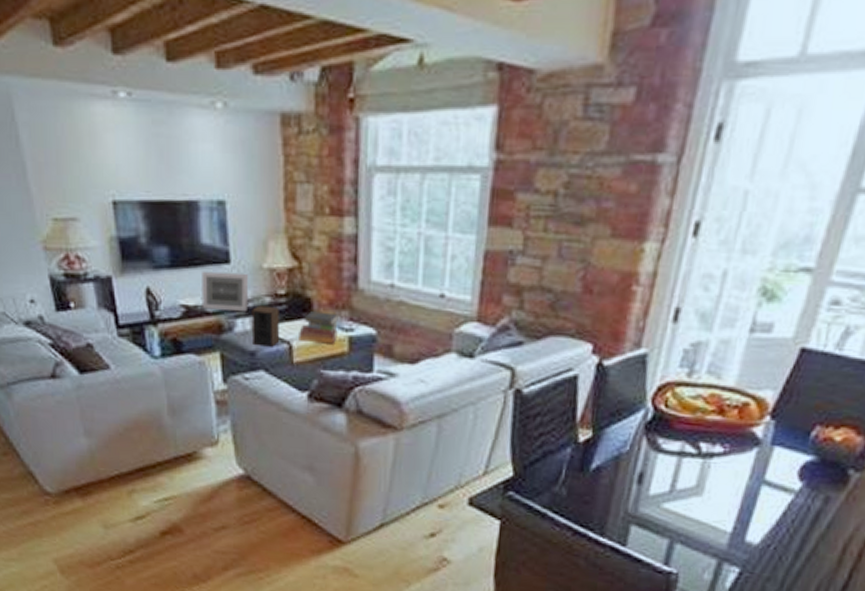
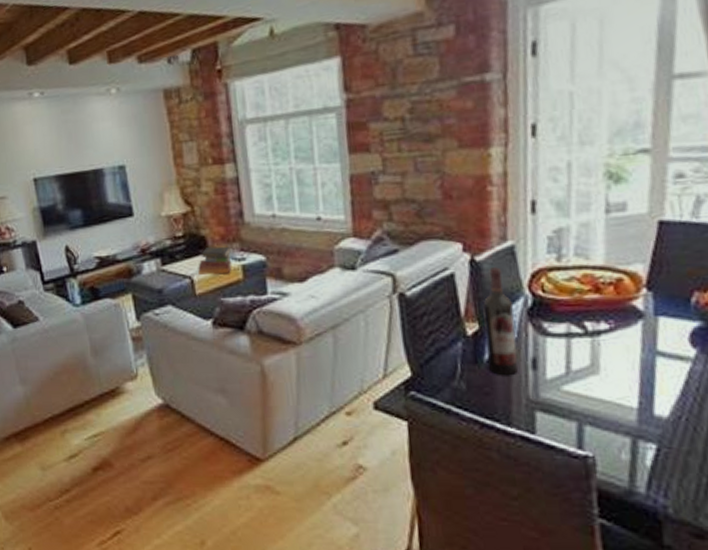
picture frame: present [202,271,249,311] -> none [110,222,153,258]
speaker: present [251,305,280,349] -> none [155,247,183,285]
wine bottle: none [592,374,632,487] -> present [483,267,518,375]

